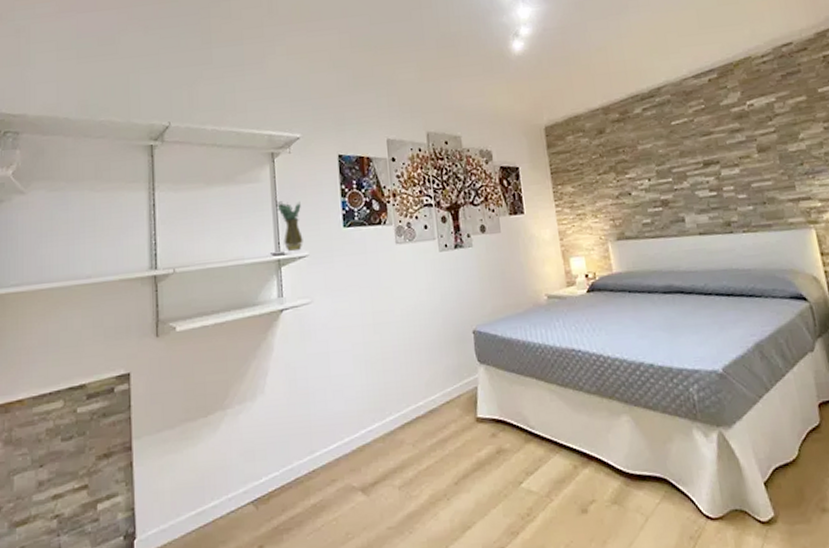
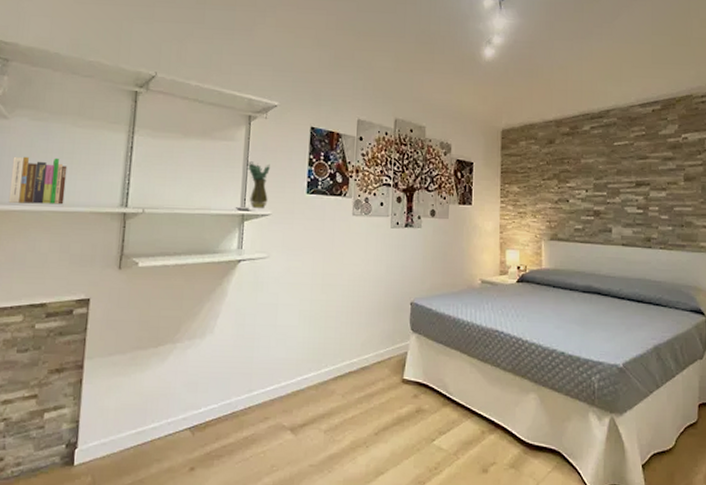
books: none [34,227,91,283] -> present [8,156,67,205]

